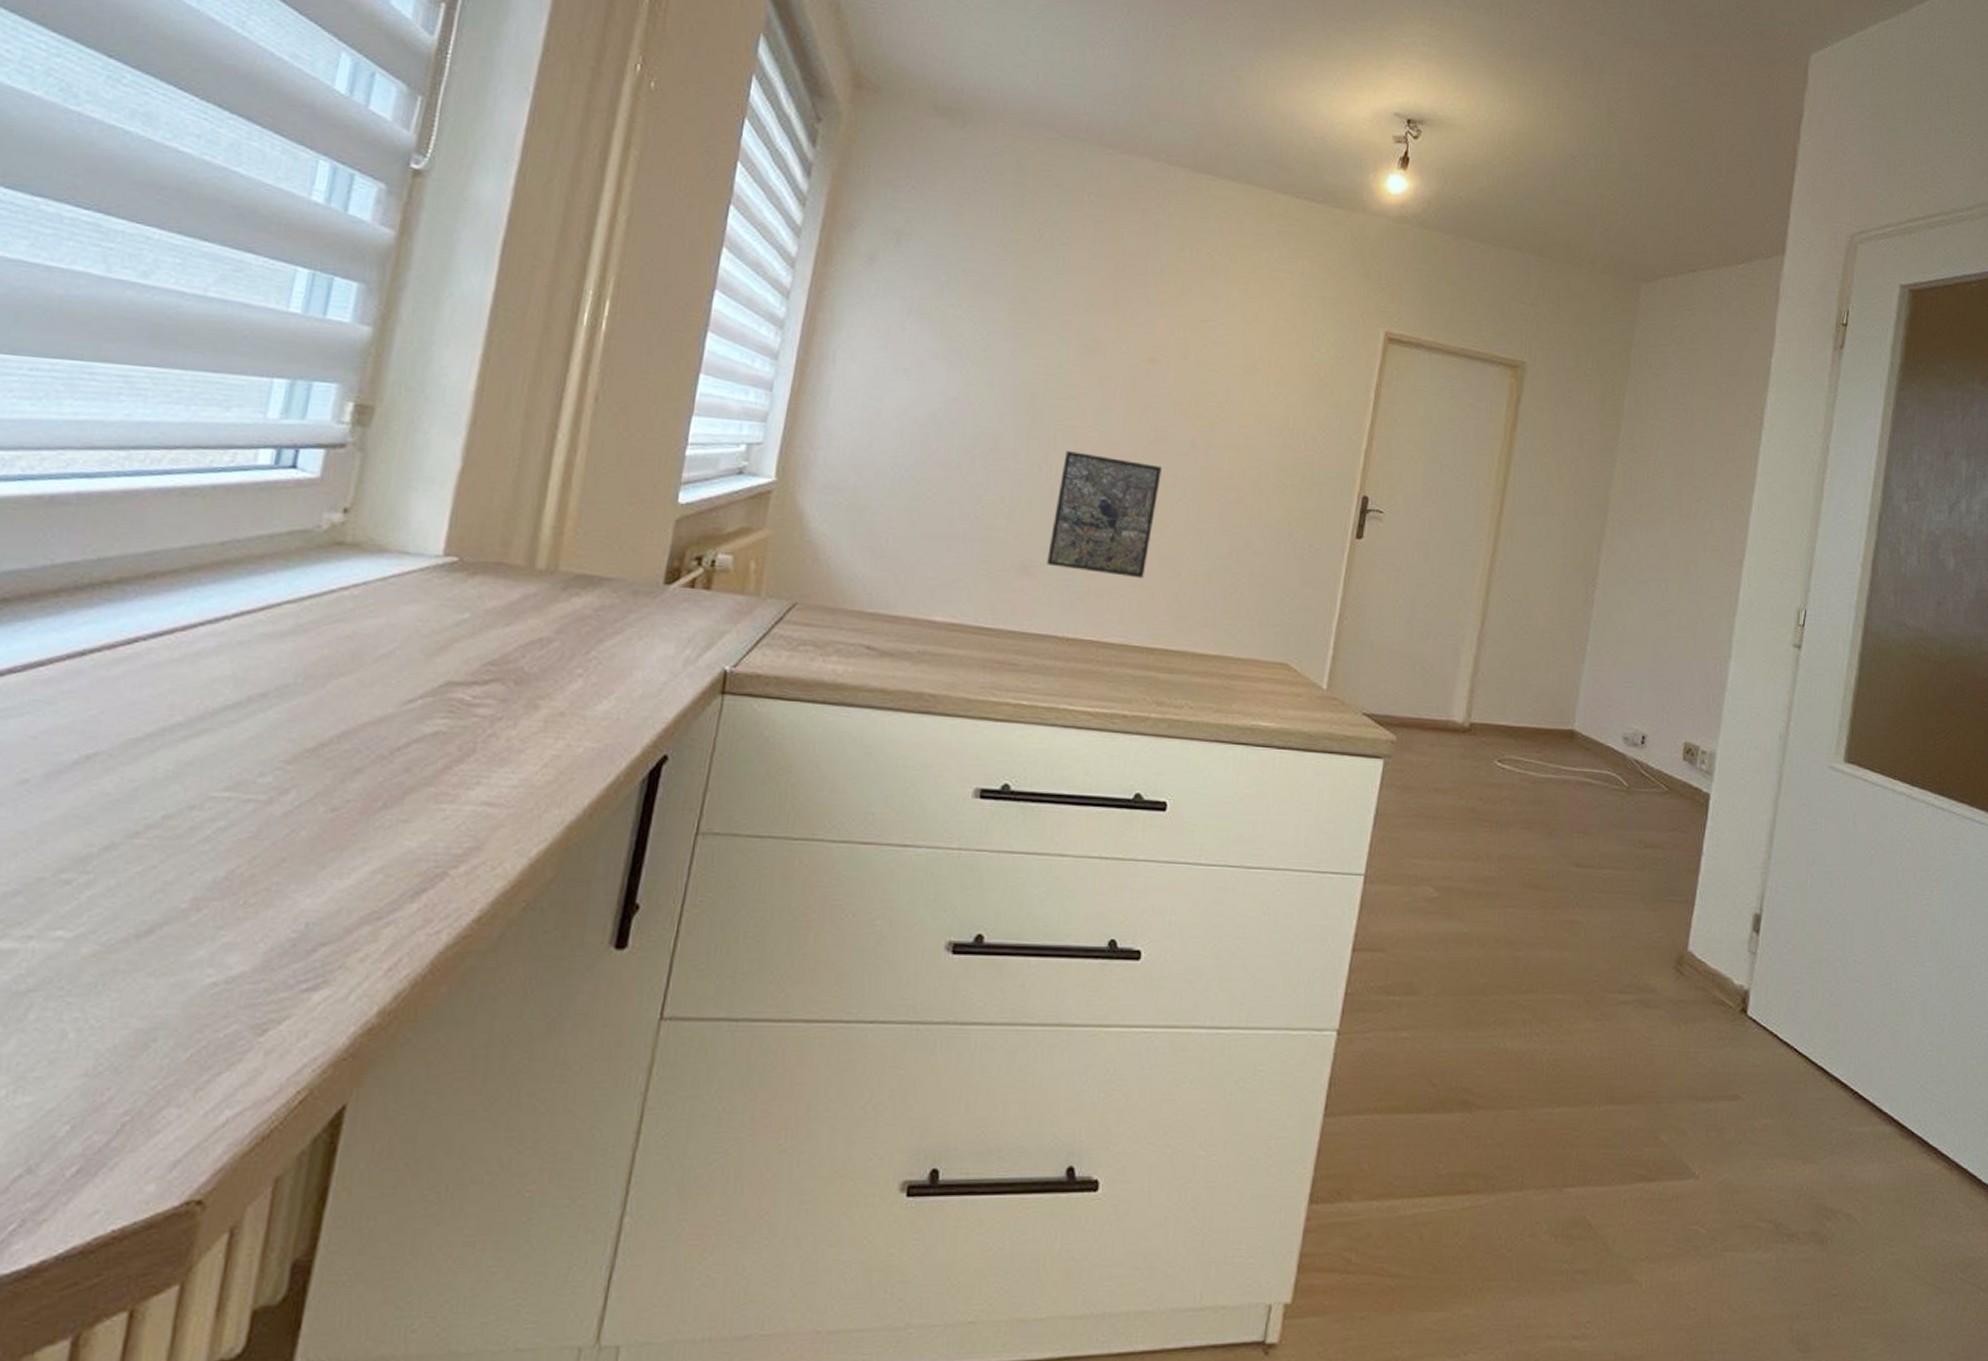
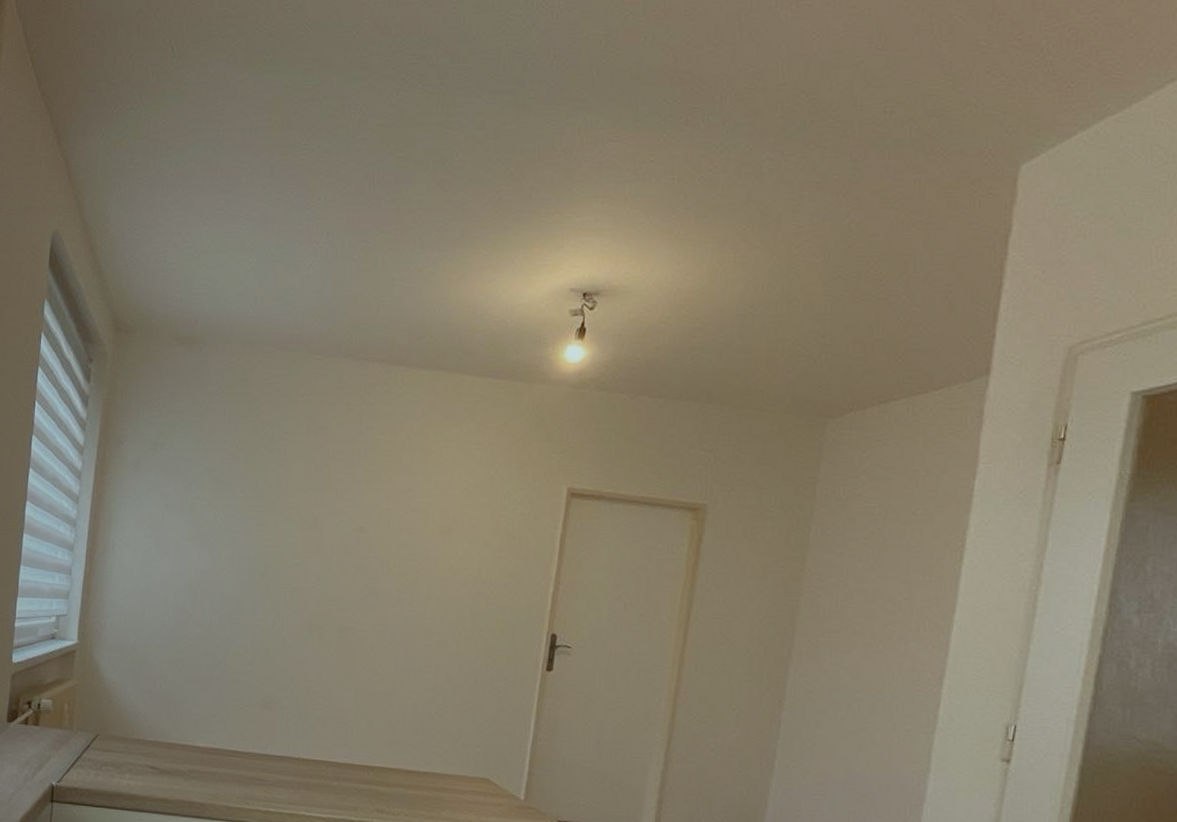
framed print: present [1047,451,1162,579] -> none [283,608,373,710]

